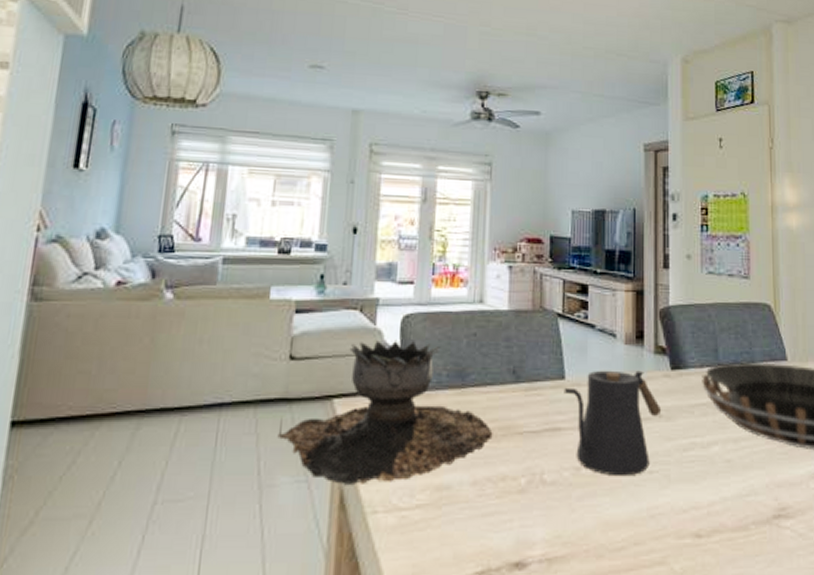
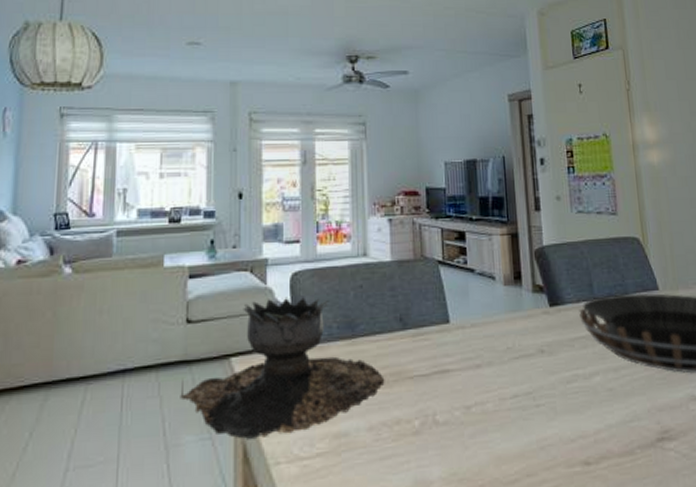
kettle: present [563,370,662,477] -> none [449,309,544,413]

